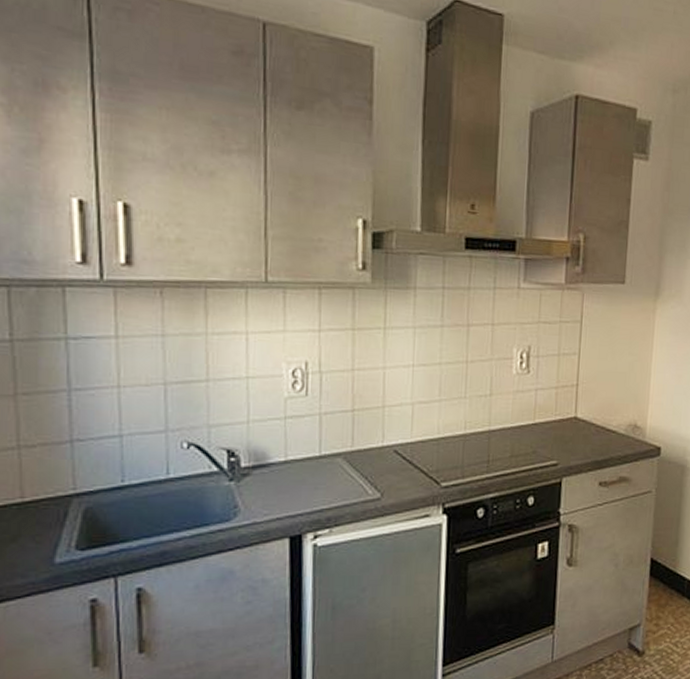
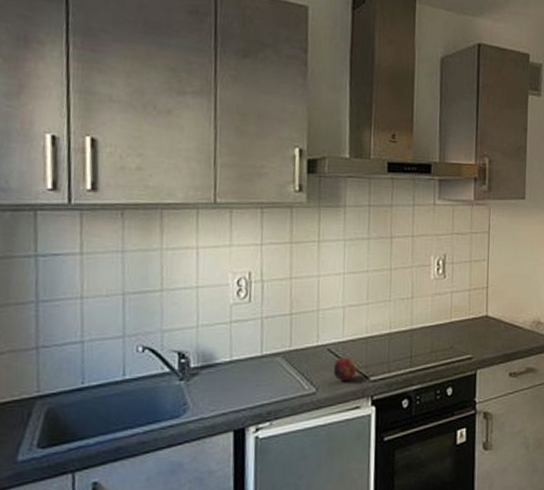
fruit: none [400,459,427,486] -> present [333,357,357,381]

